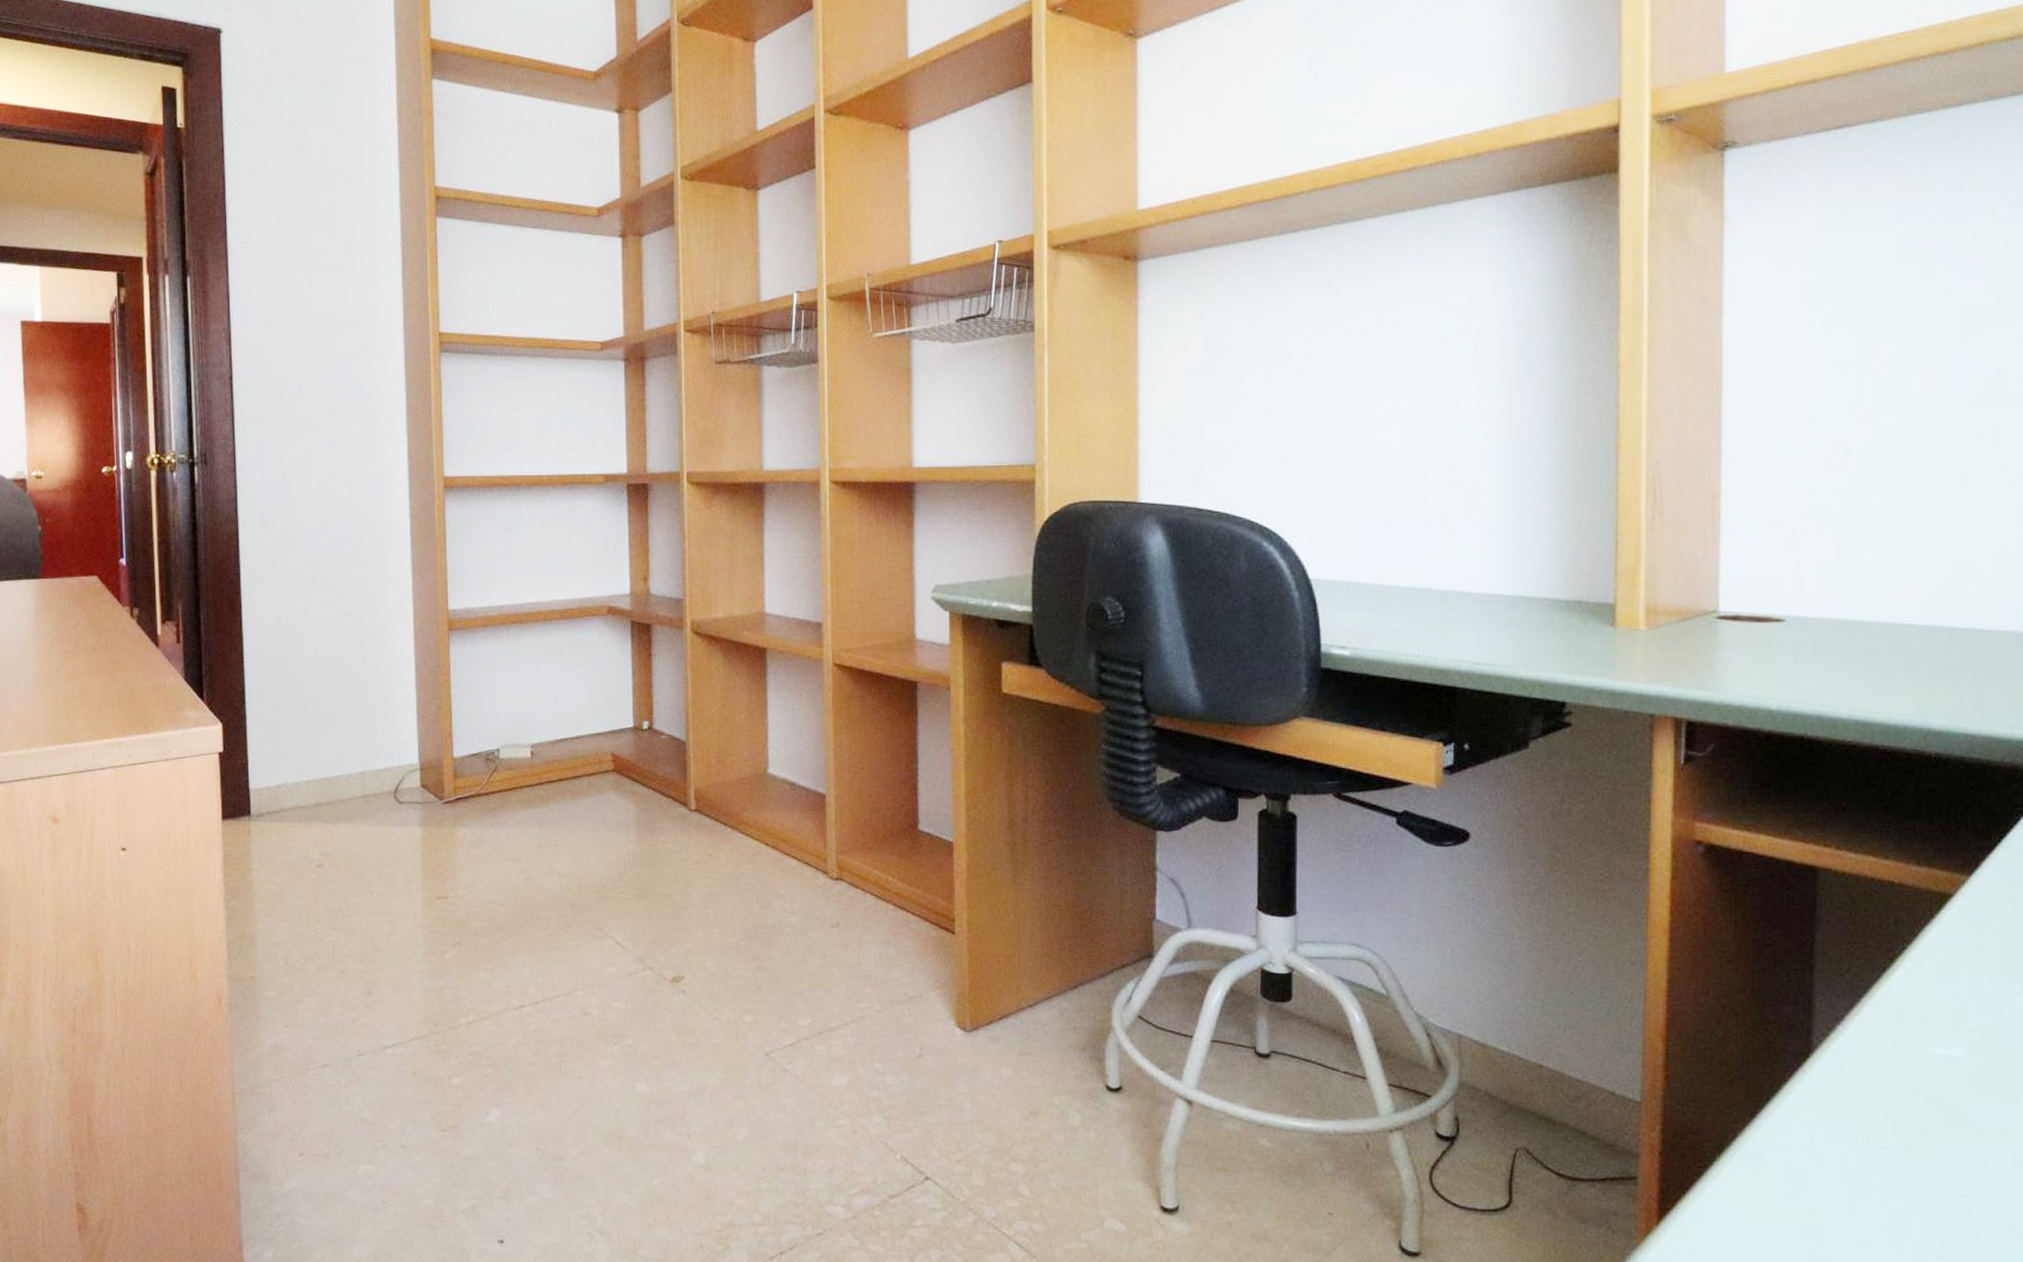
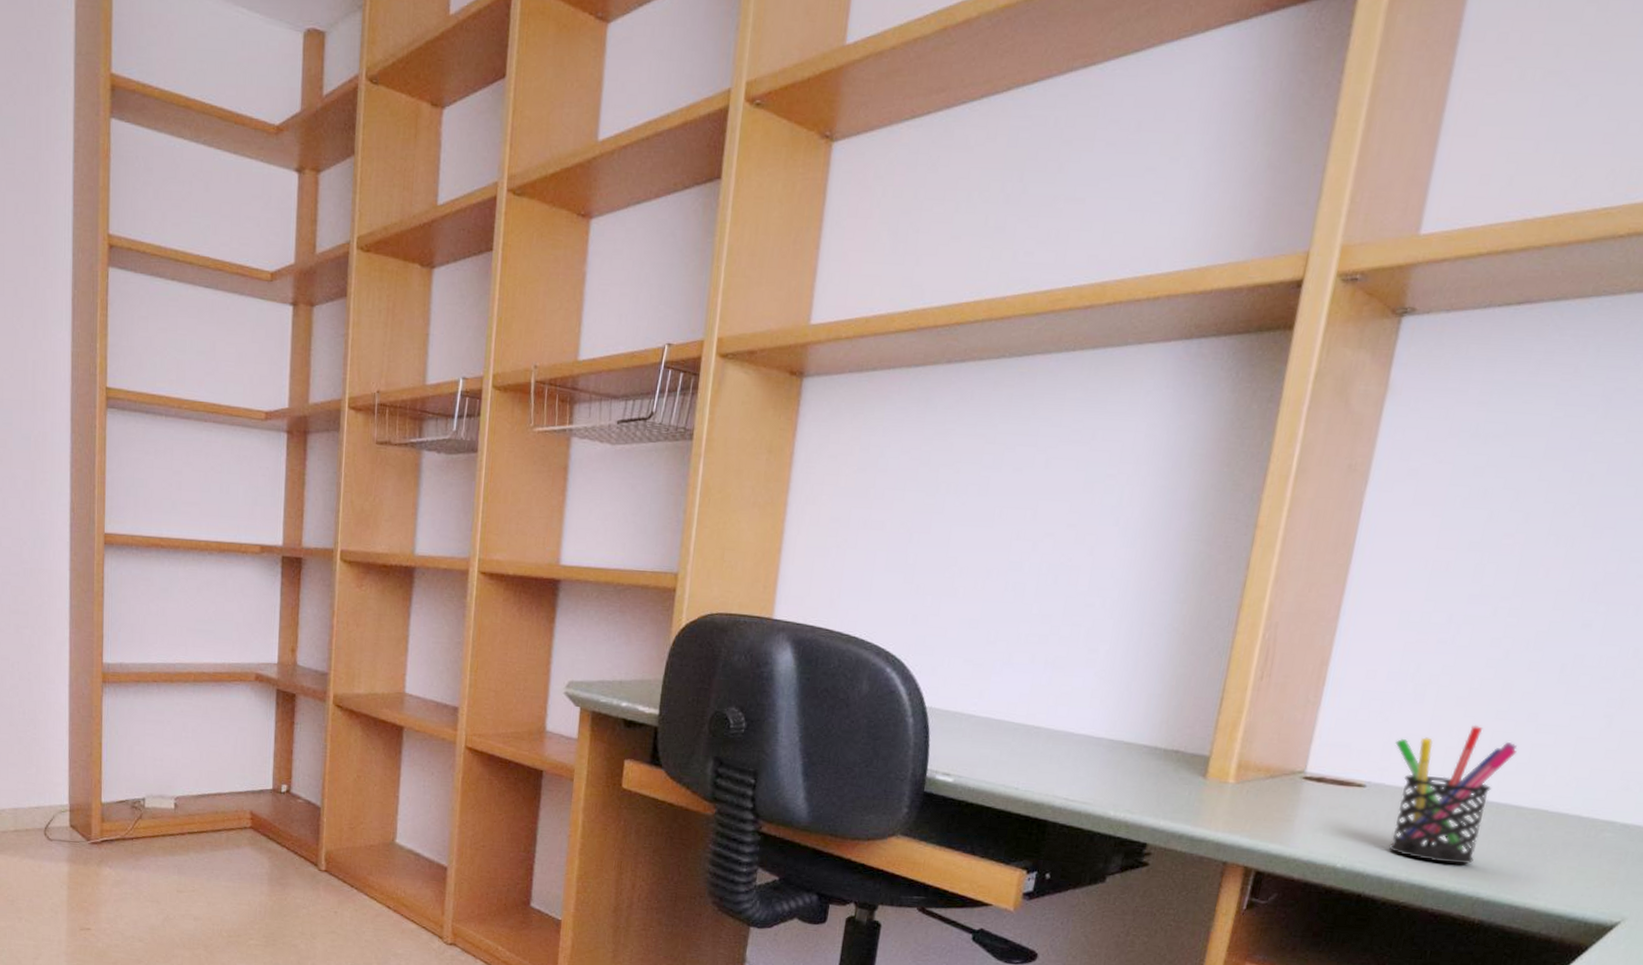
pen holder: none [1806,546,1935,695] -> present [1388,725,1518,864]

